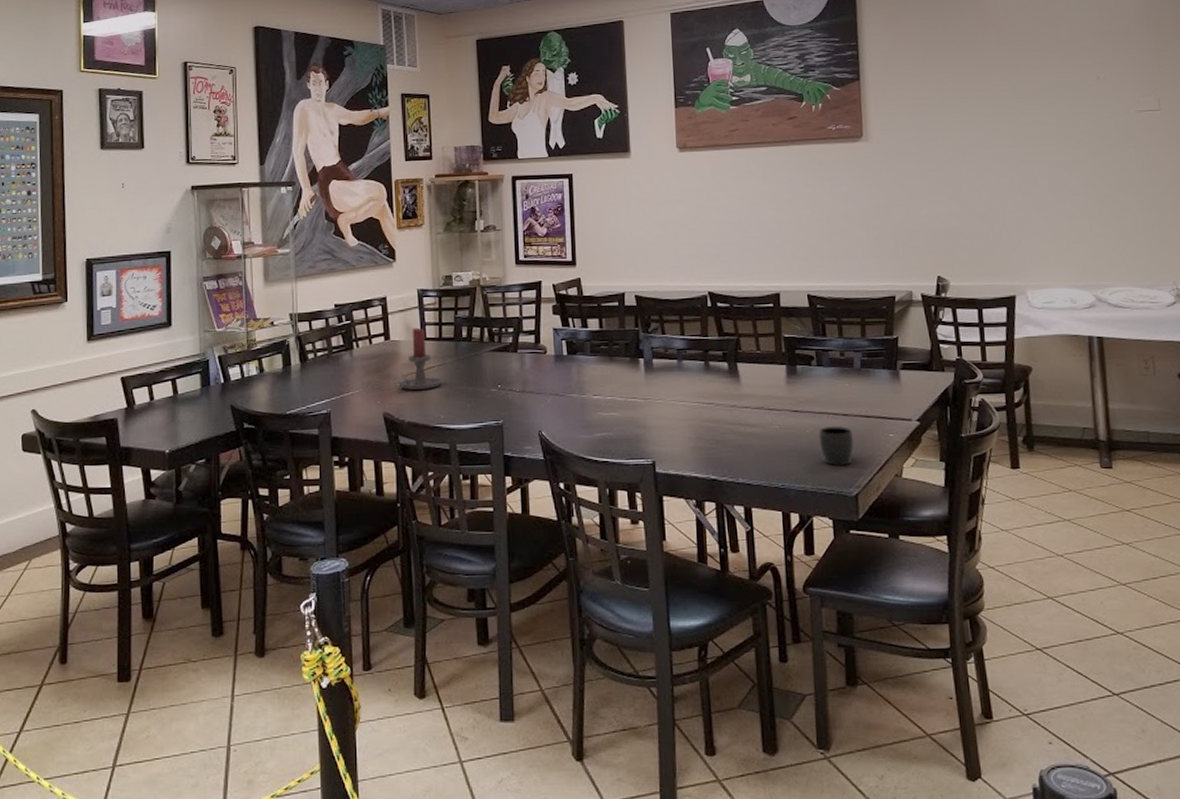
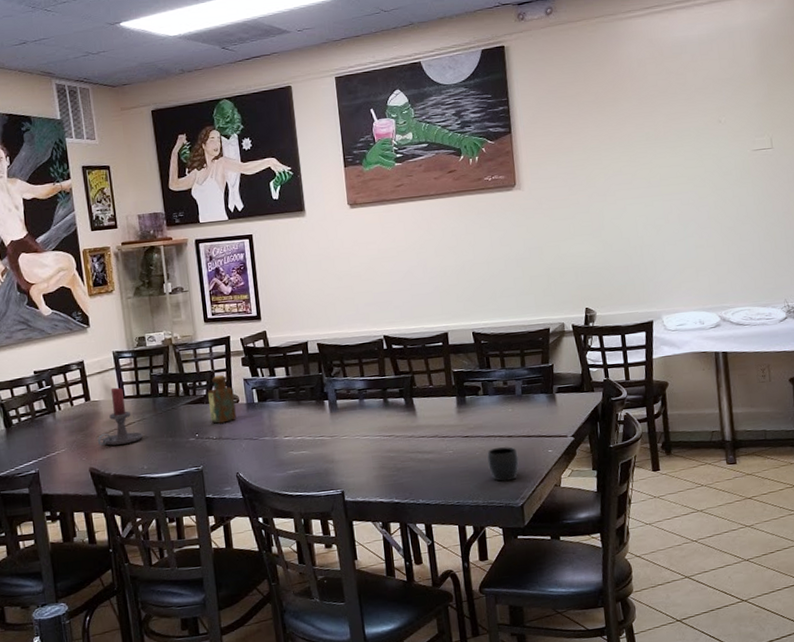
bottle: none [514,322,543,375] -> present [208,374,236,424]

